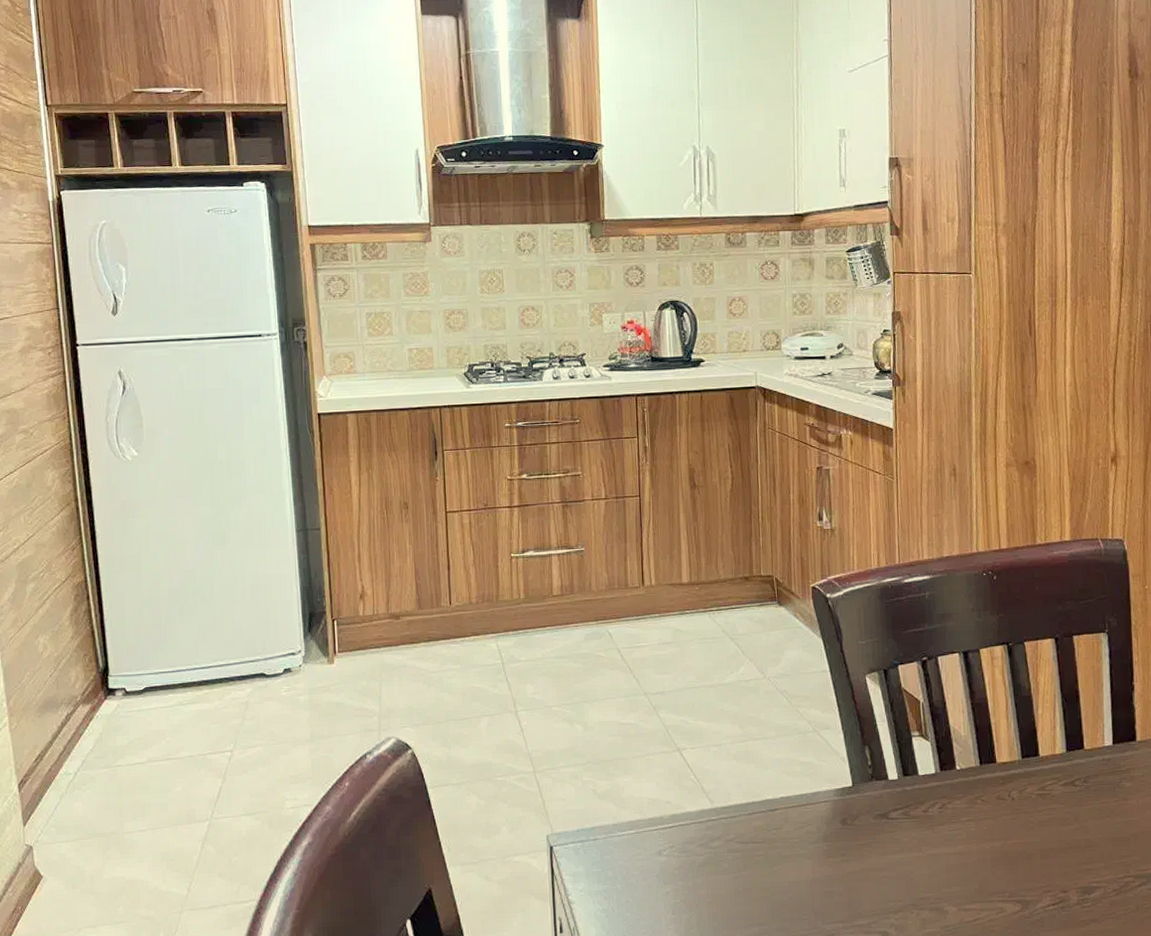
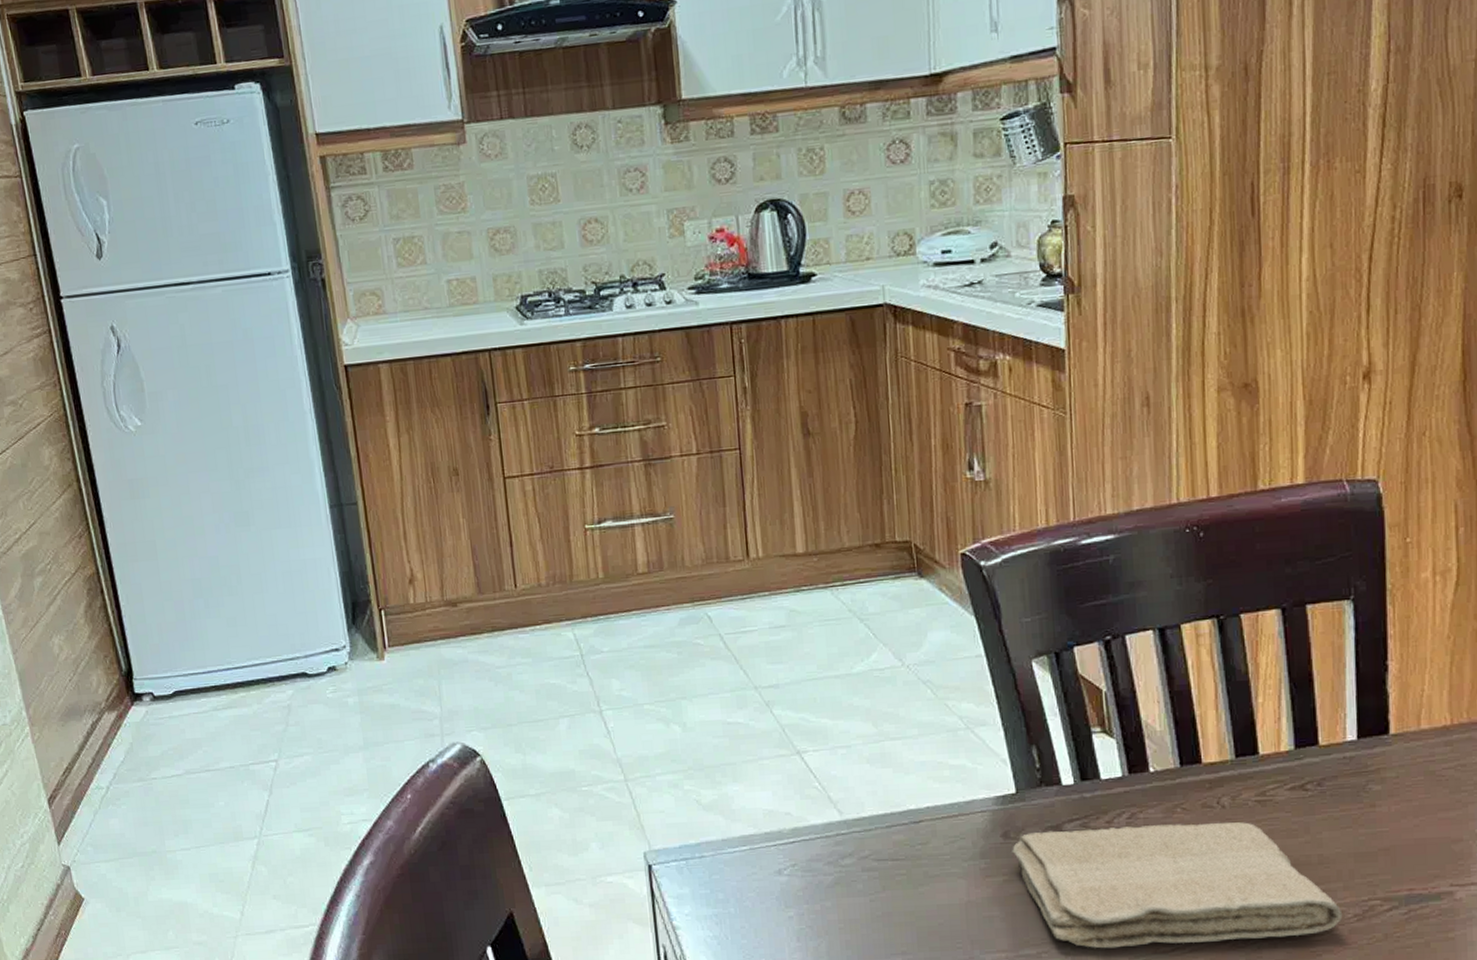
washcloth: none [849,811,1105,919] -> present [1012,822,1343,949]

